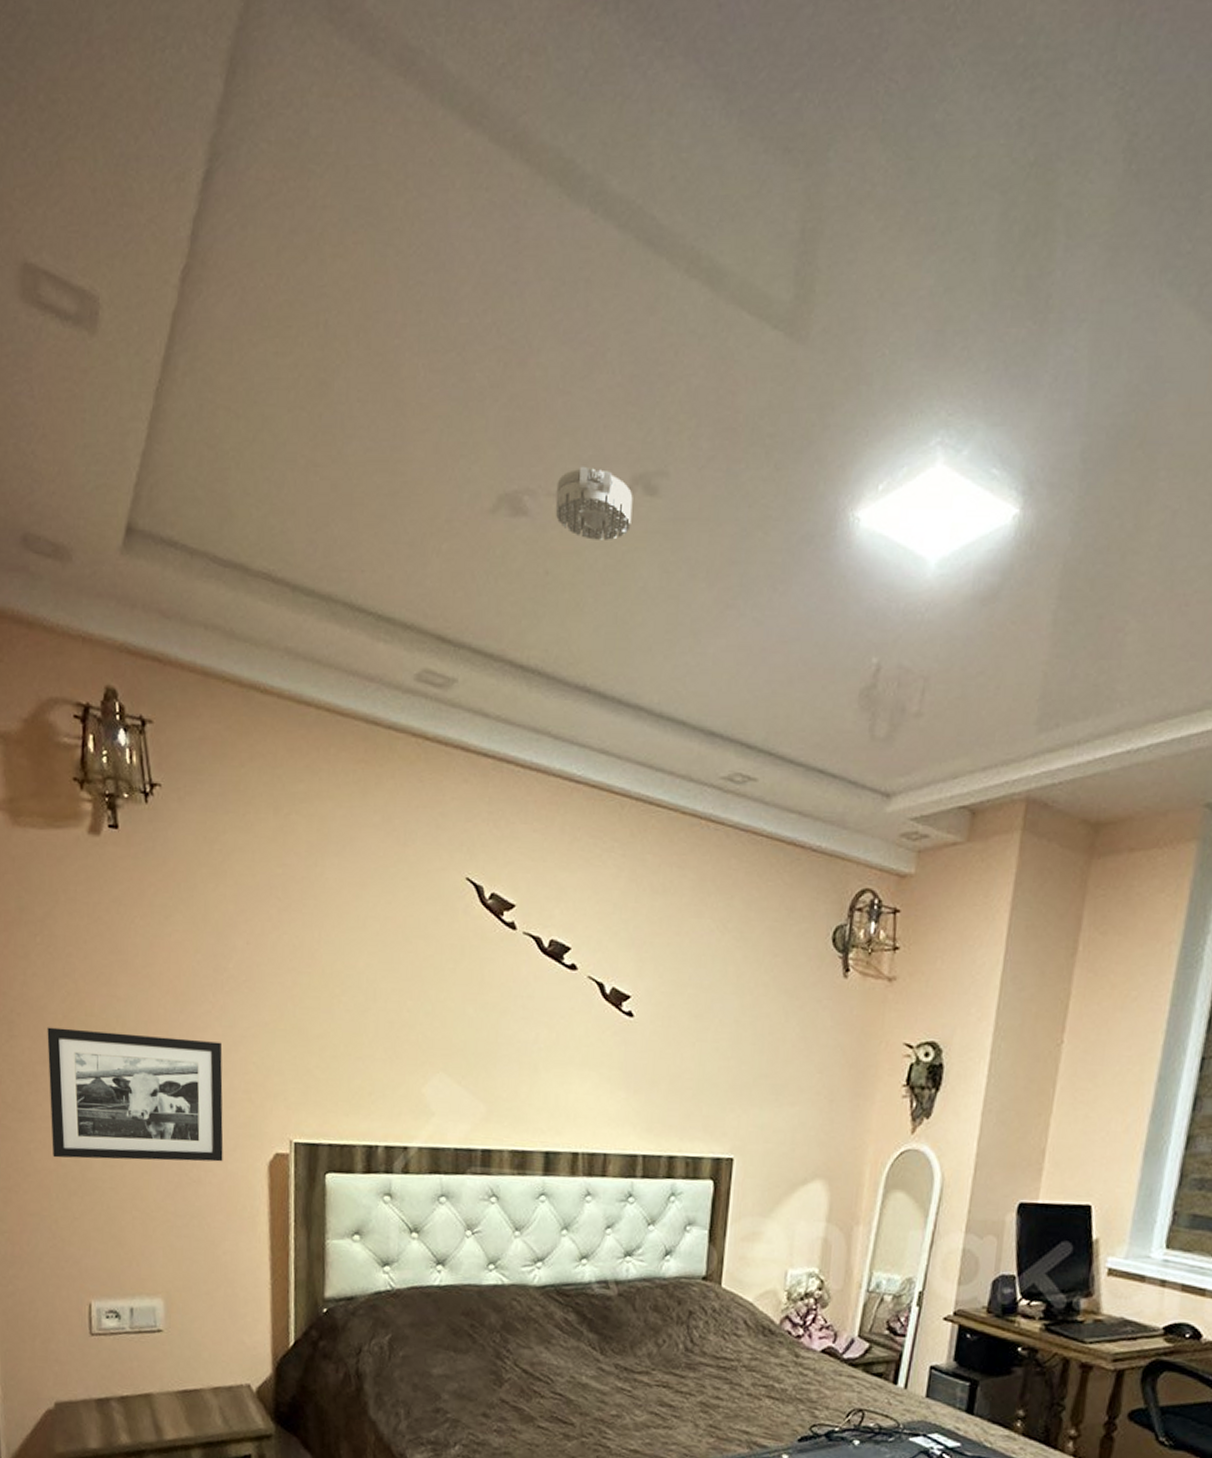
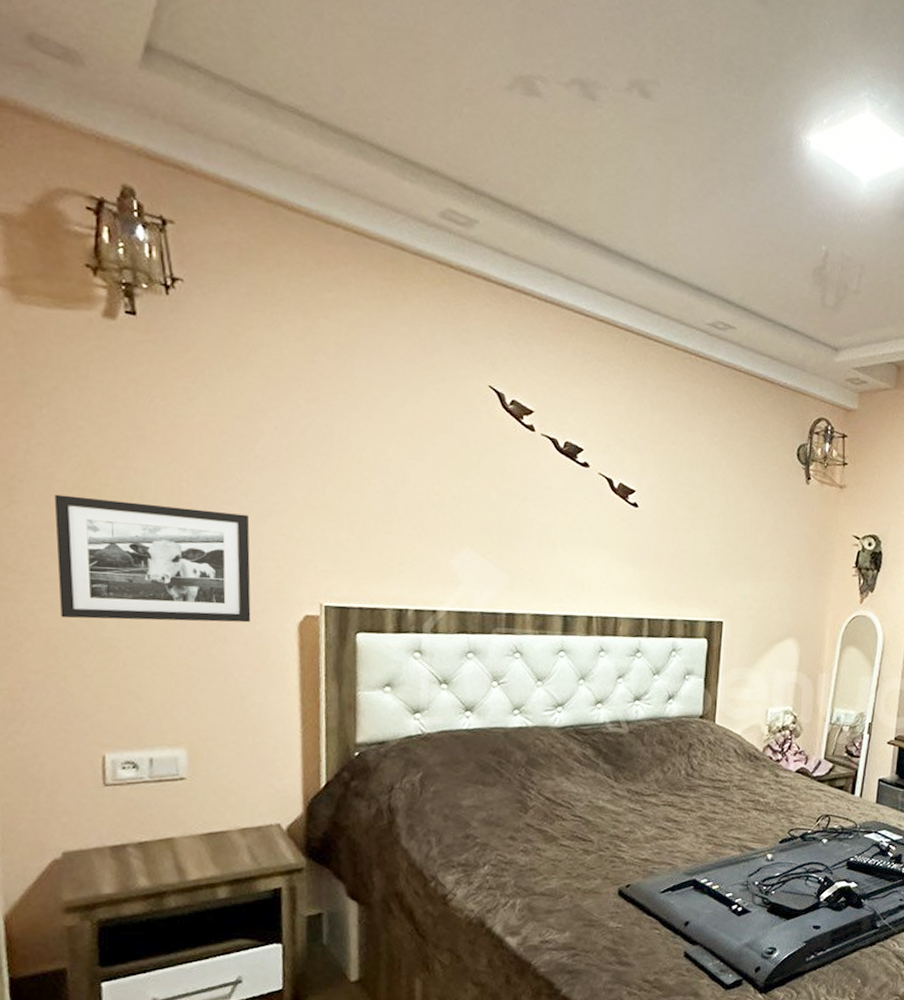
smoke detector: present [555,466,633,540] -> none [564,65,631,128]

